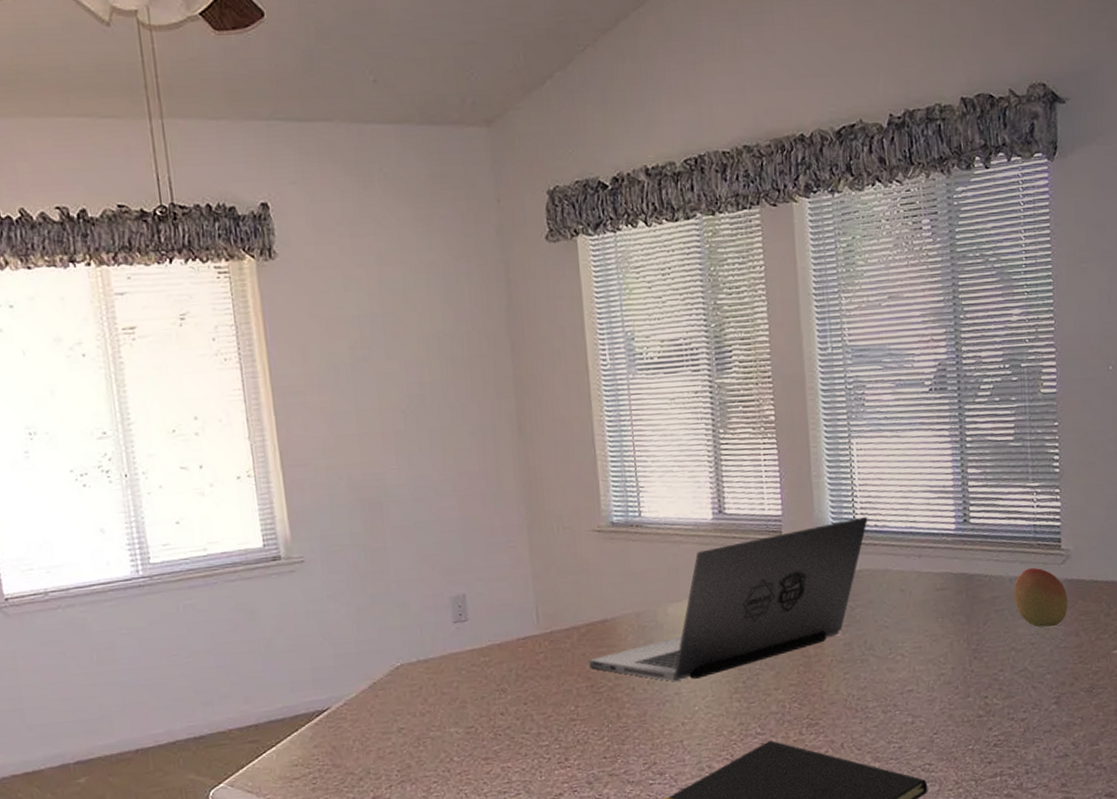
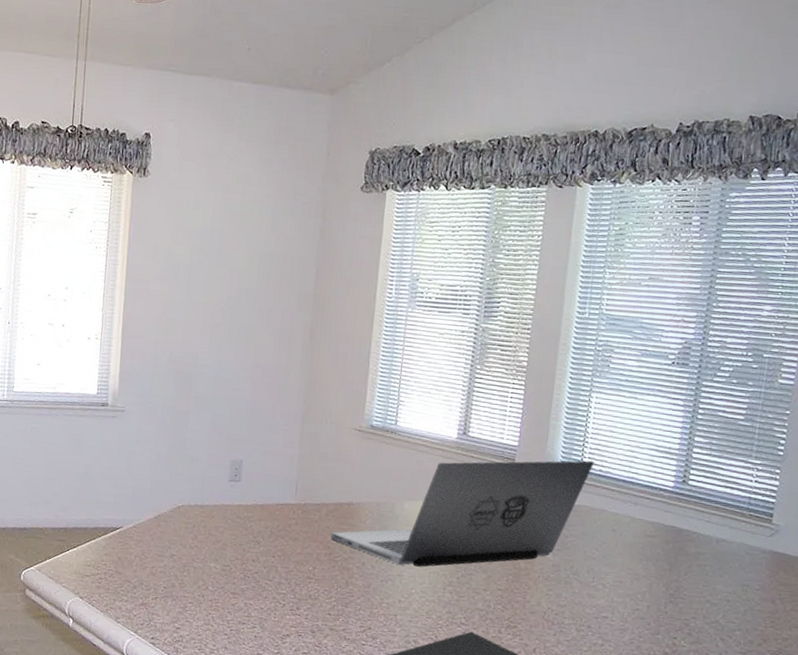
fruit: present [1013,567,1068,627] -> none [717,534,771,590]

